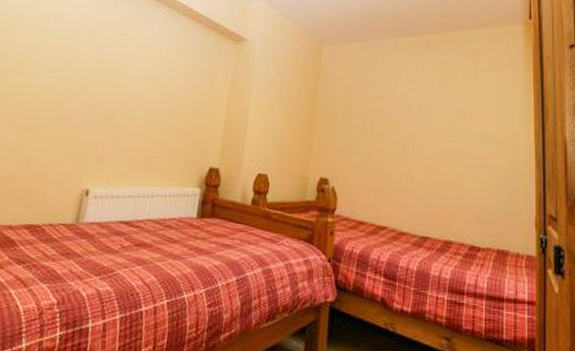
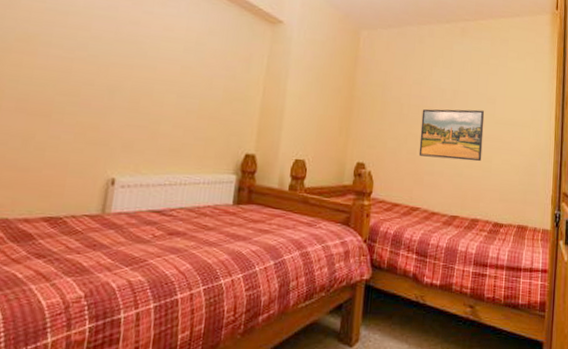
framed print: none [384,123,455,179] -> present [418,109,485,162]

